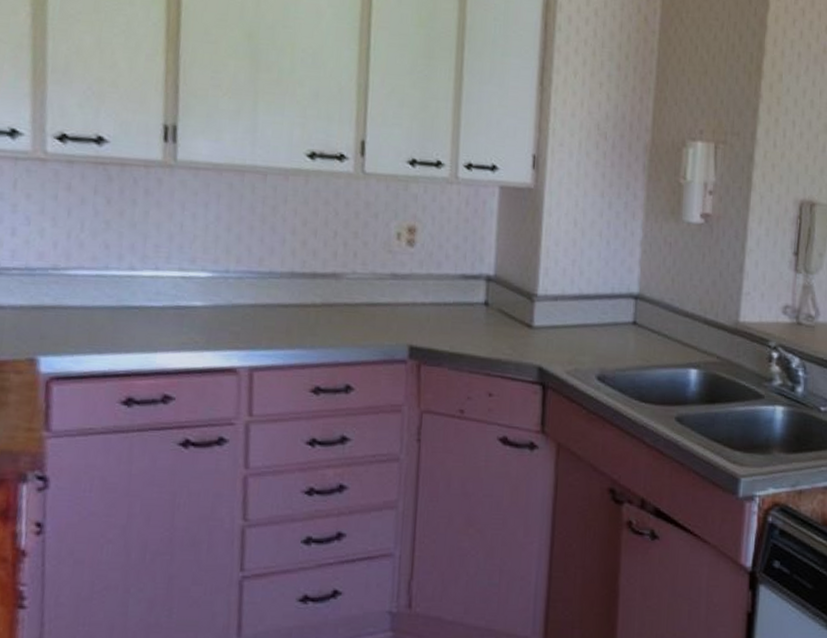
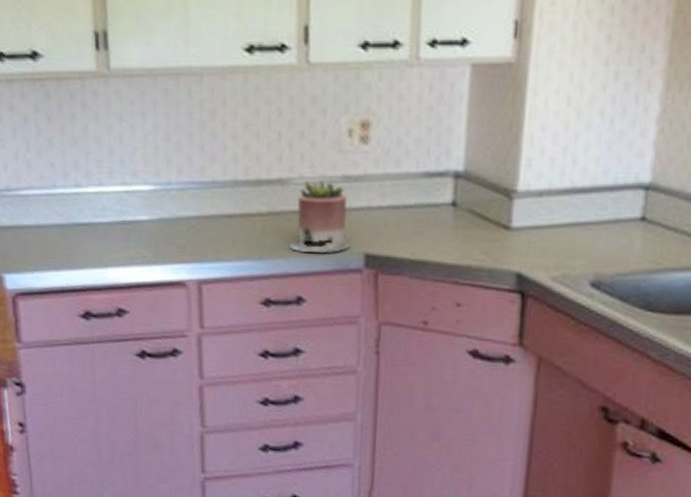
succulent planter: none [340,276,396,344] -> present [289,180,350,253]

